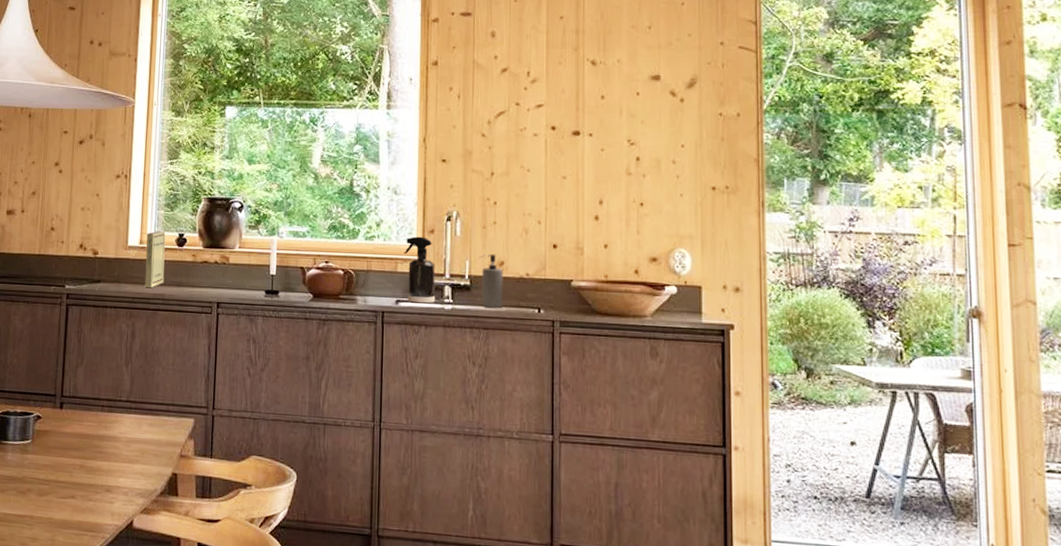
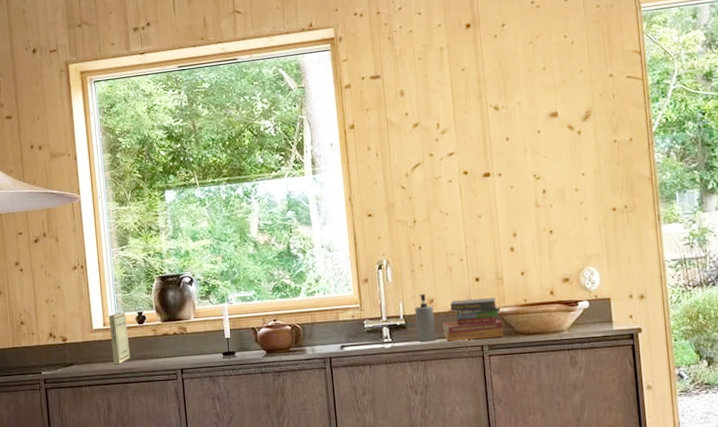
spray bottle: present [404,236,436,304] -> none [343,286,376,346]
books: none [511,266,579,315] -> present [442,297,504,342]

